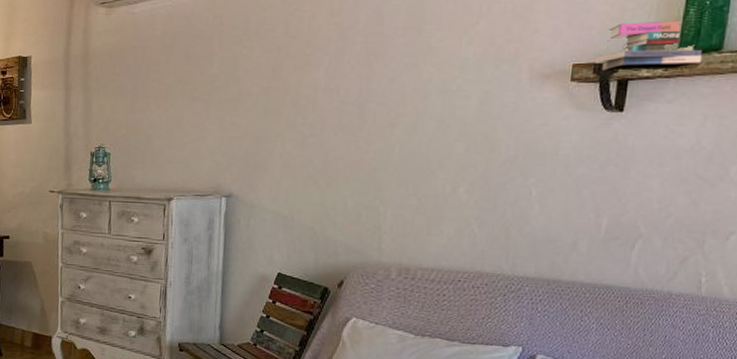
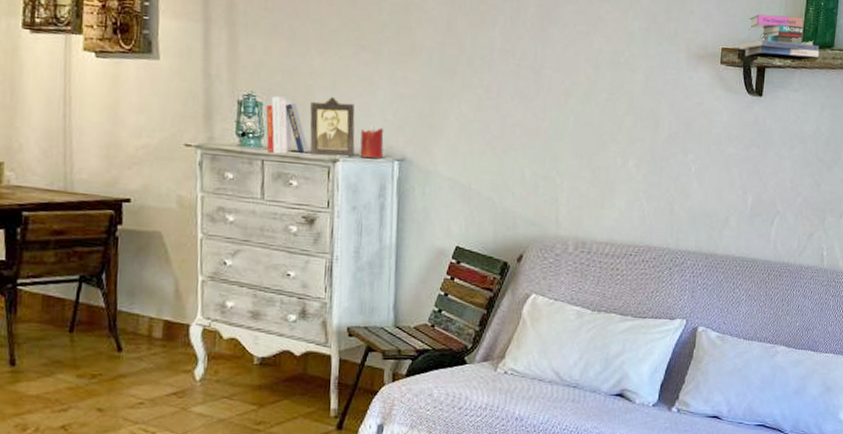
books: none [113,147,148,195] -> present [265,96,309,154]
photo frame: none [148,143,188,196] -> present [309,96,355,157]
candle: none [191,166,213,196] -> present [360,125,384,159]

